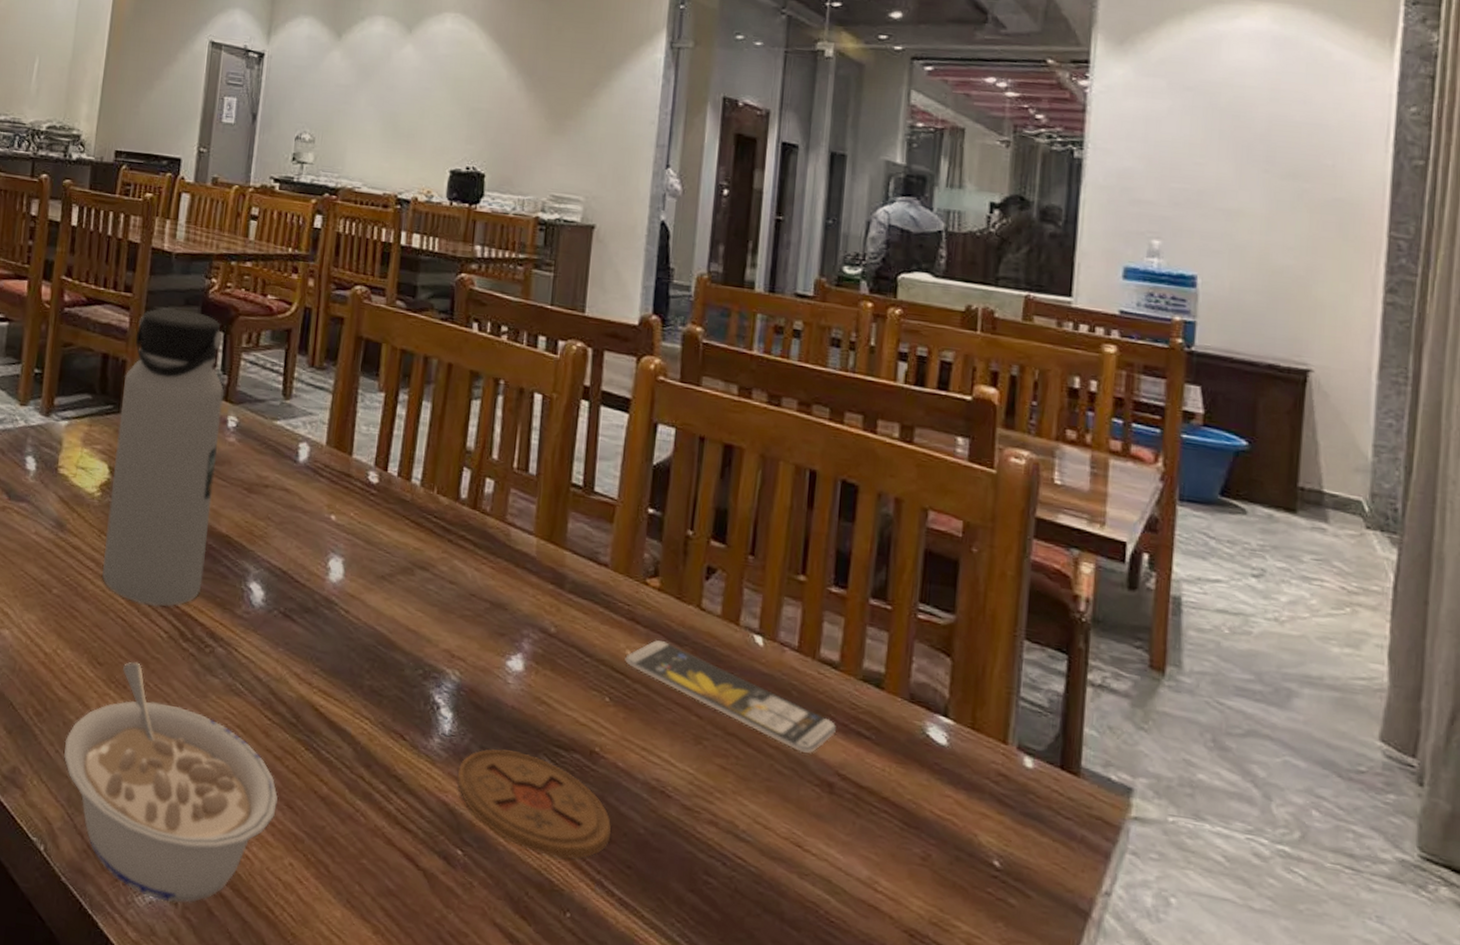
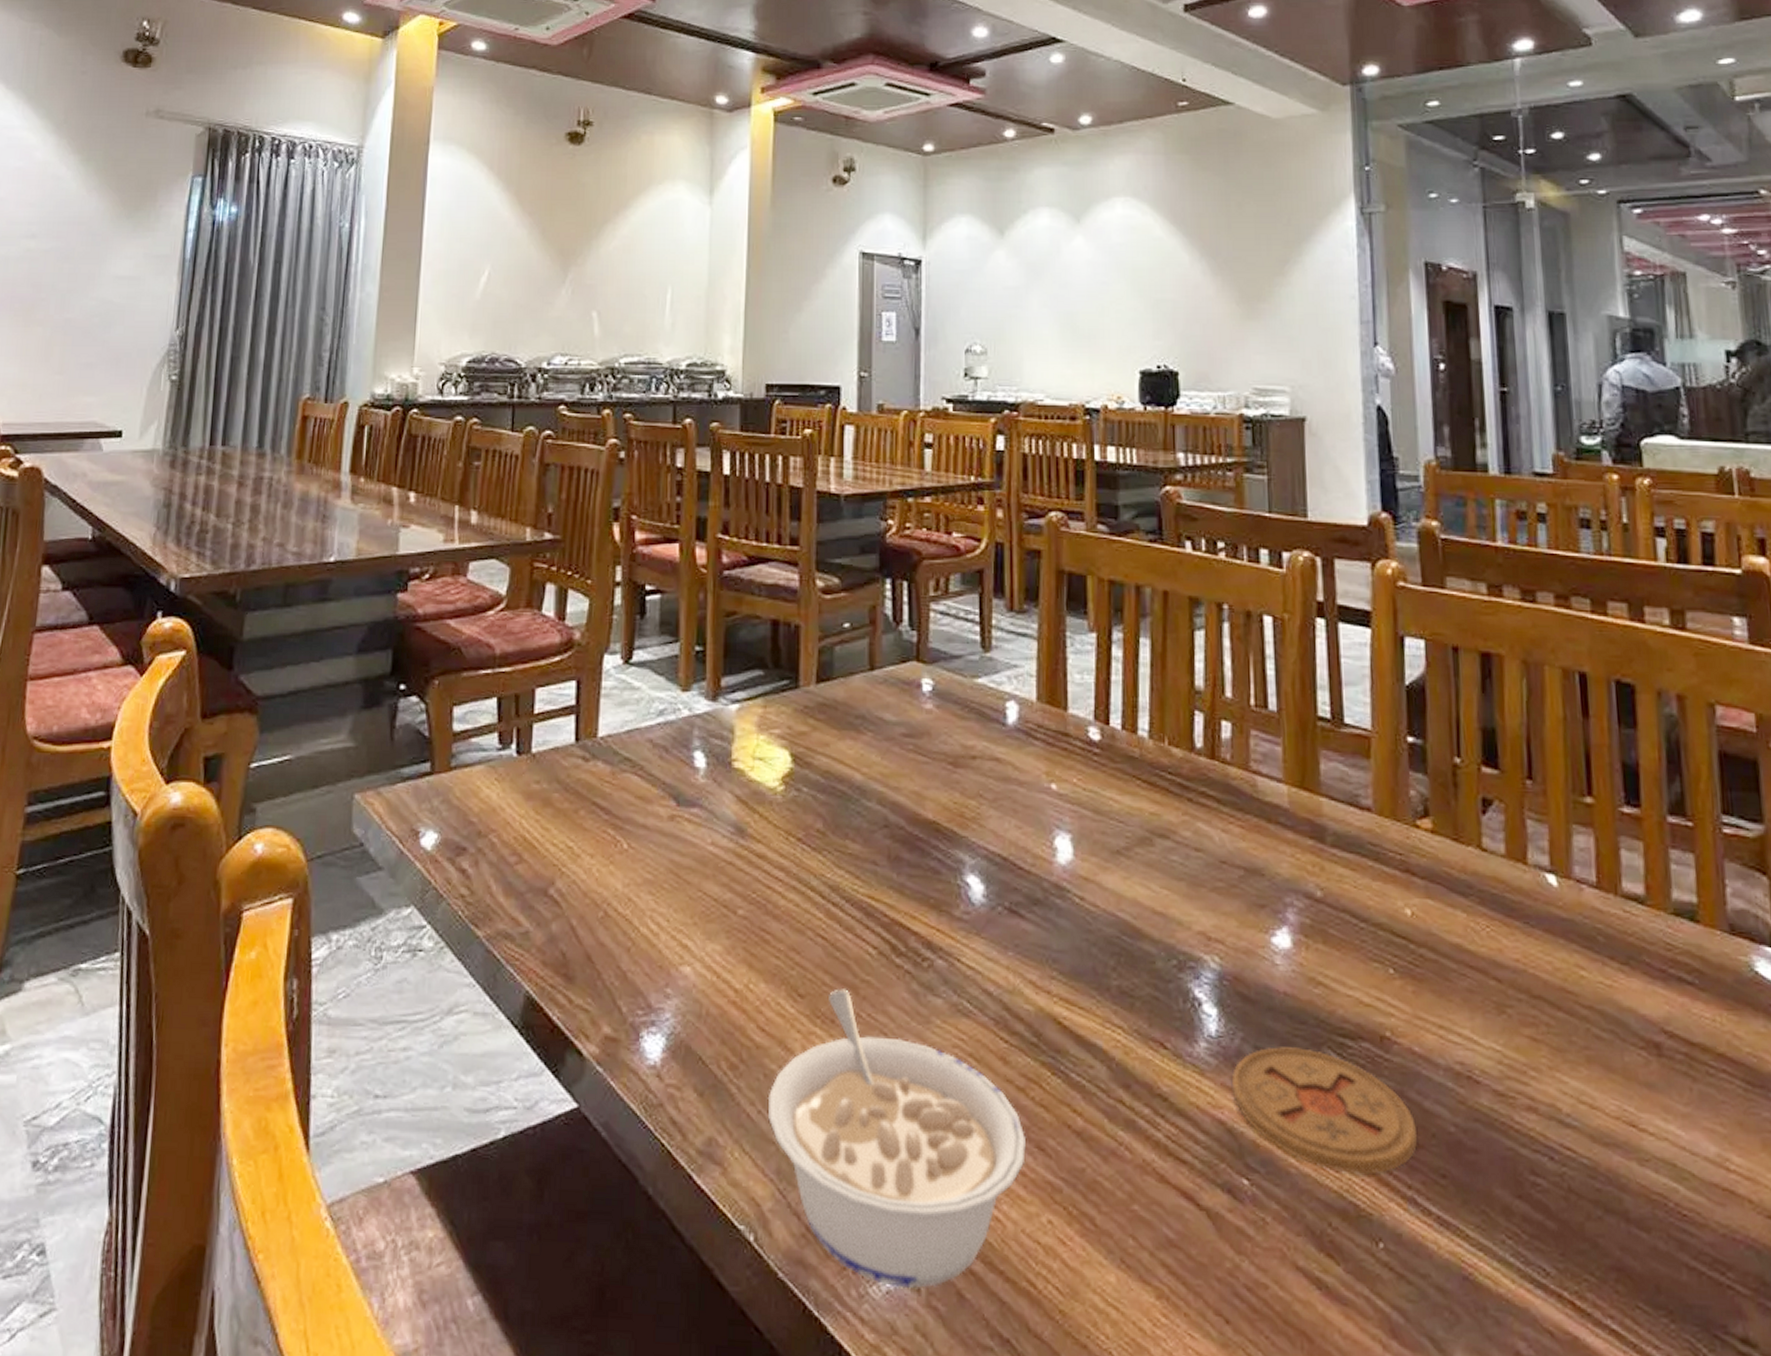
water bottle: present [102,308,224,607] -> none [794,560,914,917]
smartphone: present [625,640,836,754] -> none [1405,893,1654,1011]

